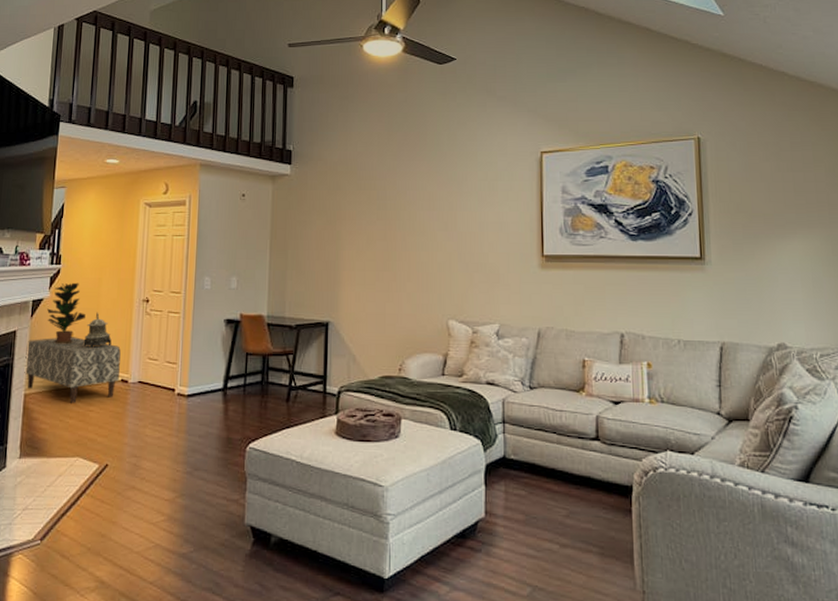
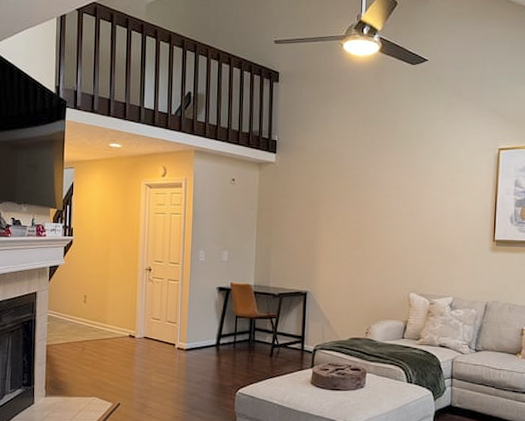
bench: present [24,337,121,403] -> none [45,298,128,354]
potted plant: present [47,282,85,344] -> none [63,252,96,305]
decorative urn: present [83,312,112,349] -> none [95,278,120,309]

